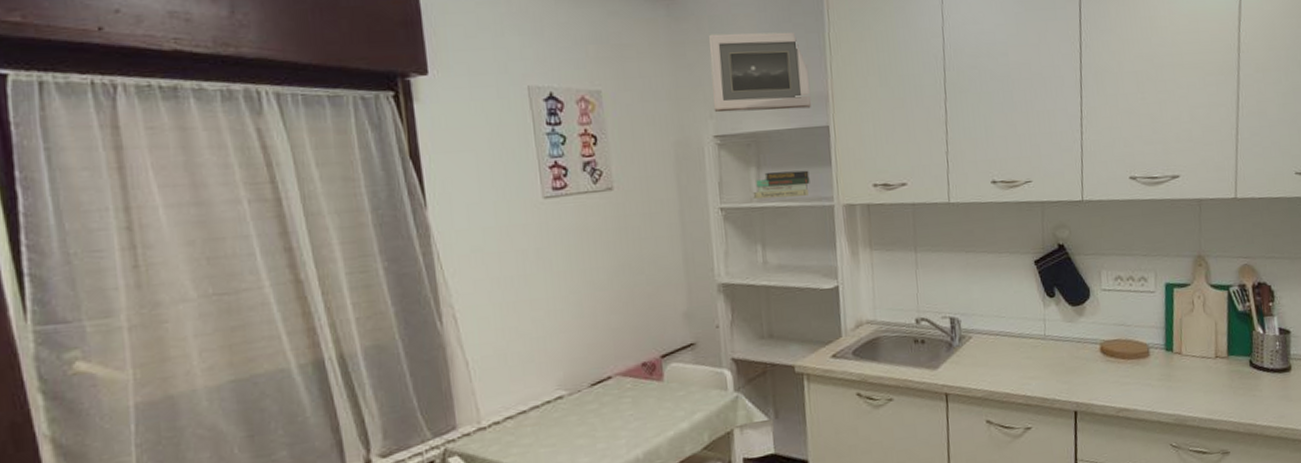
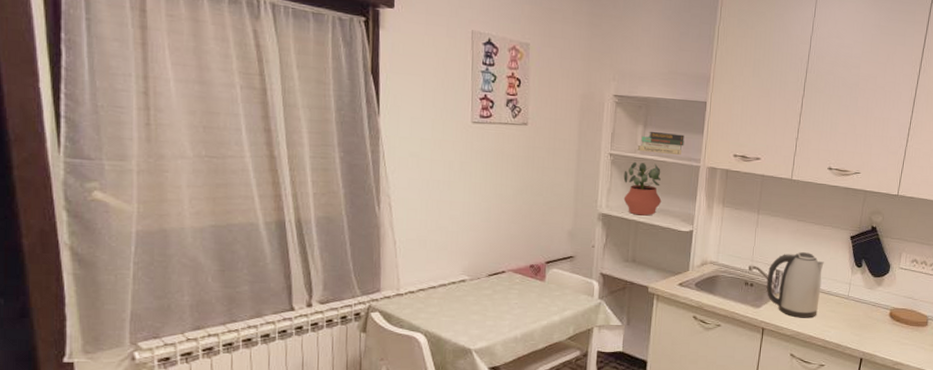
picture frame: present [709,31,811,113] -> none [617,12,698,85]
potted plant: none [741,211,794,279] -> present [623,162,662,216]
kettle: none [940,289,1011,374] -> present [766,252,824,318]

